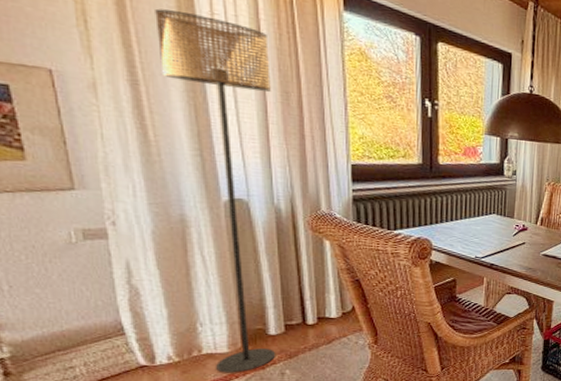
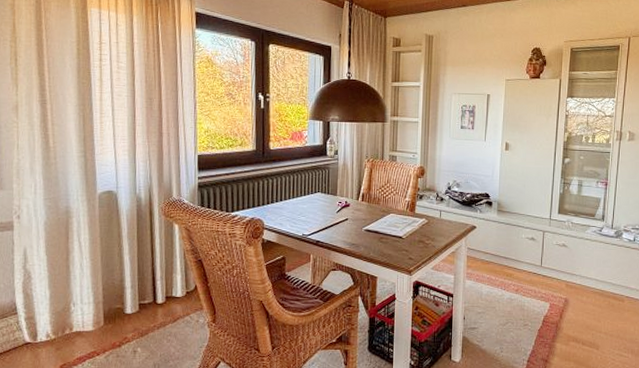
floor lamp: present [155,8,276,373] -> none [62,44,140,350]

